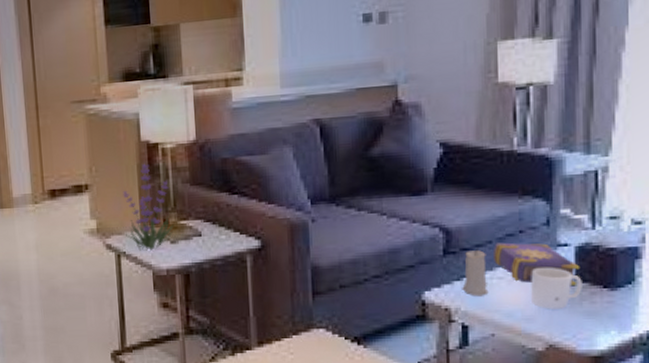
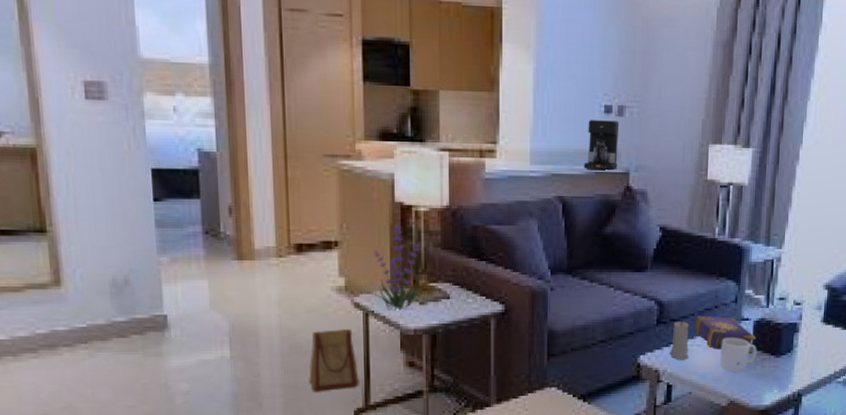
shopping bag: none [66,270,116,333] -> present [309,328,361,391]
coffee maker: none [342,29,382,86] -> present [584,120,620,171]

